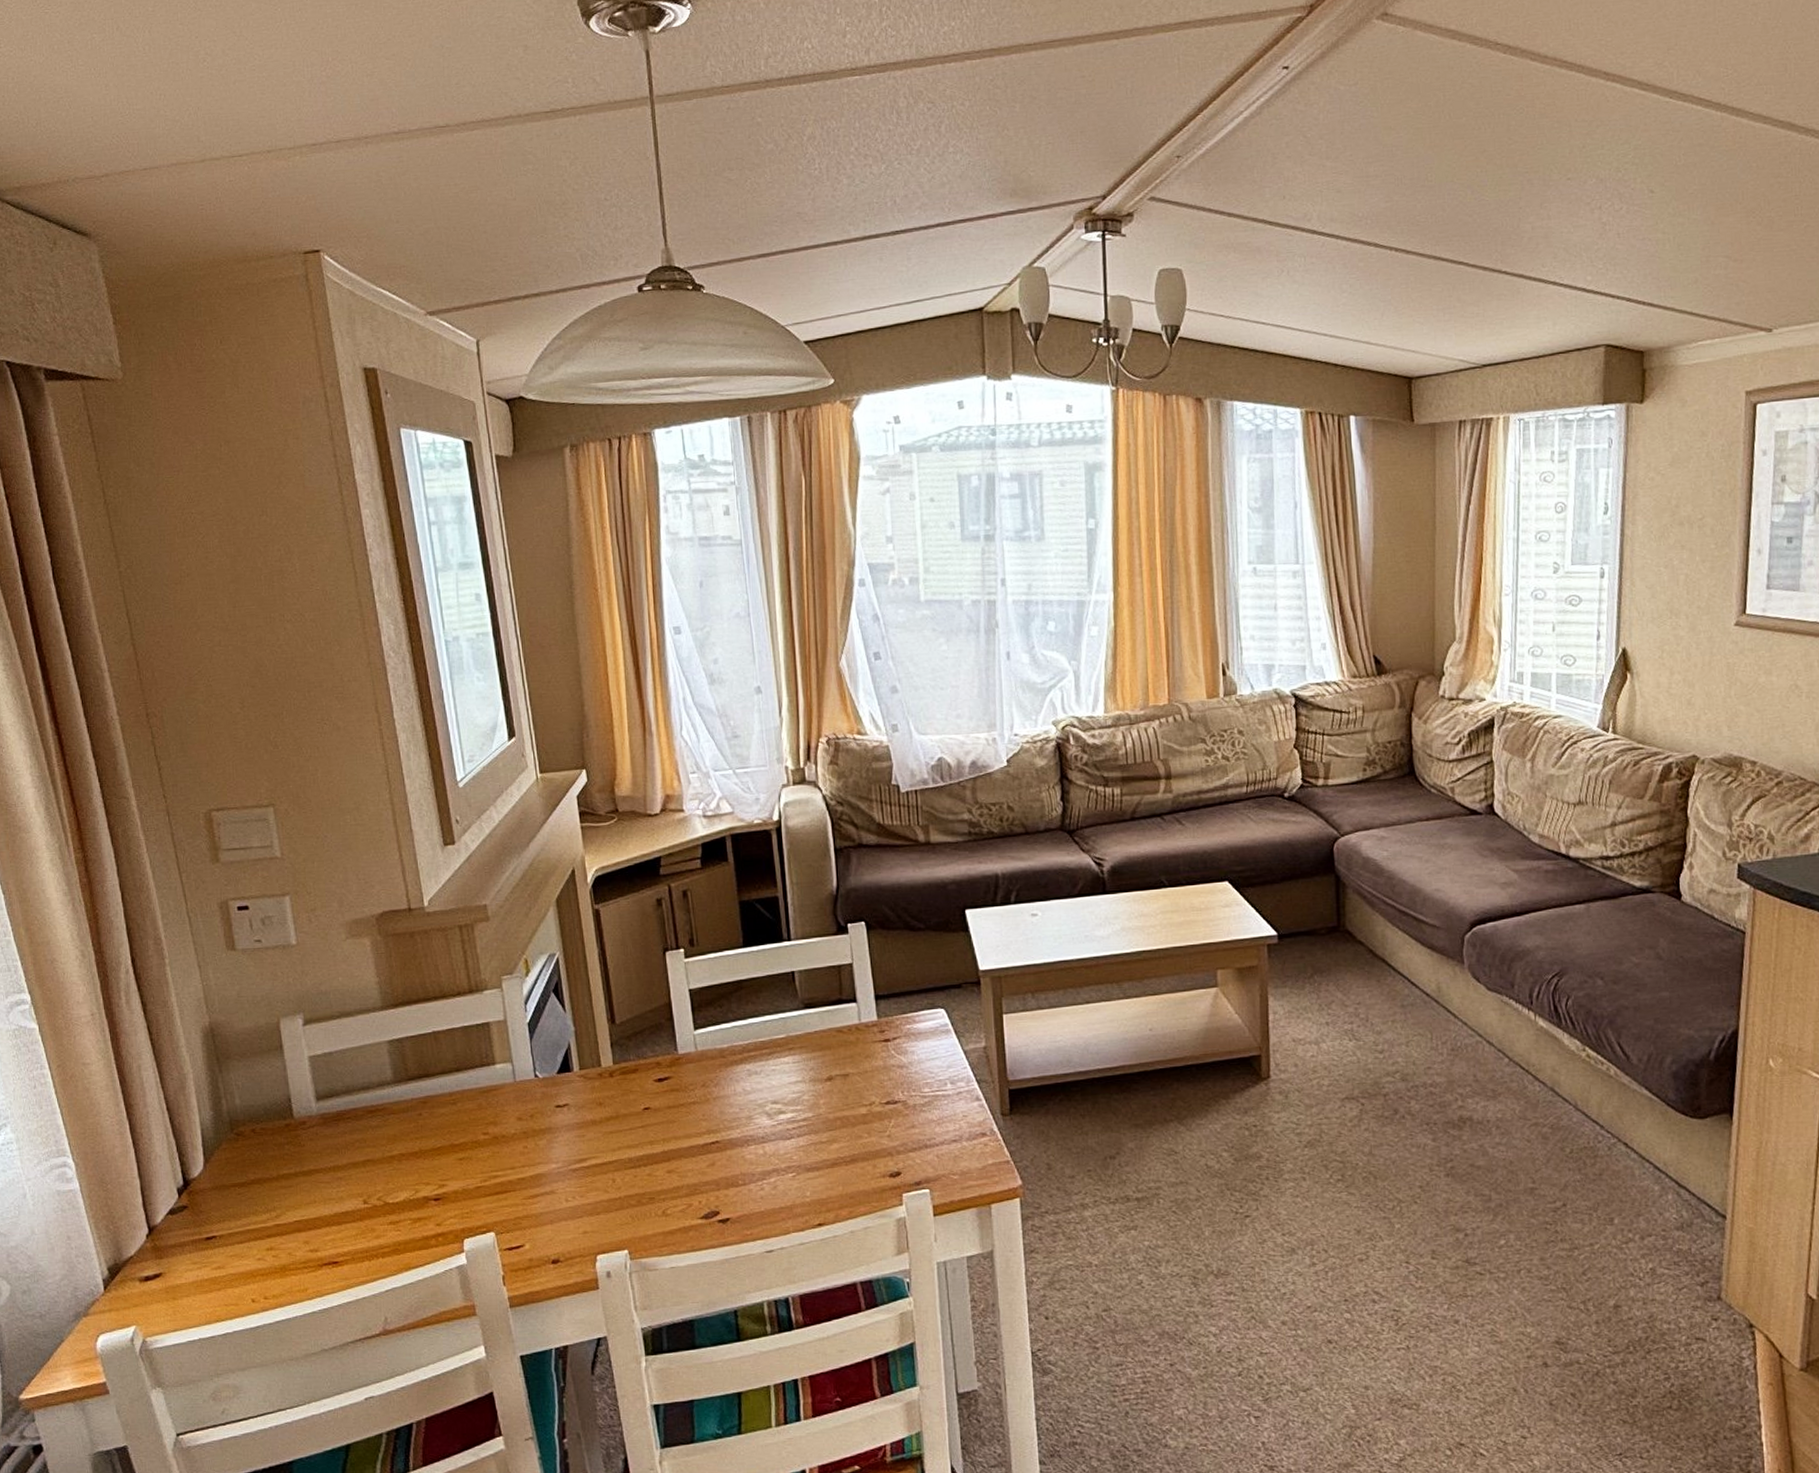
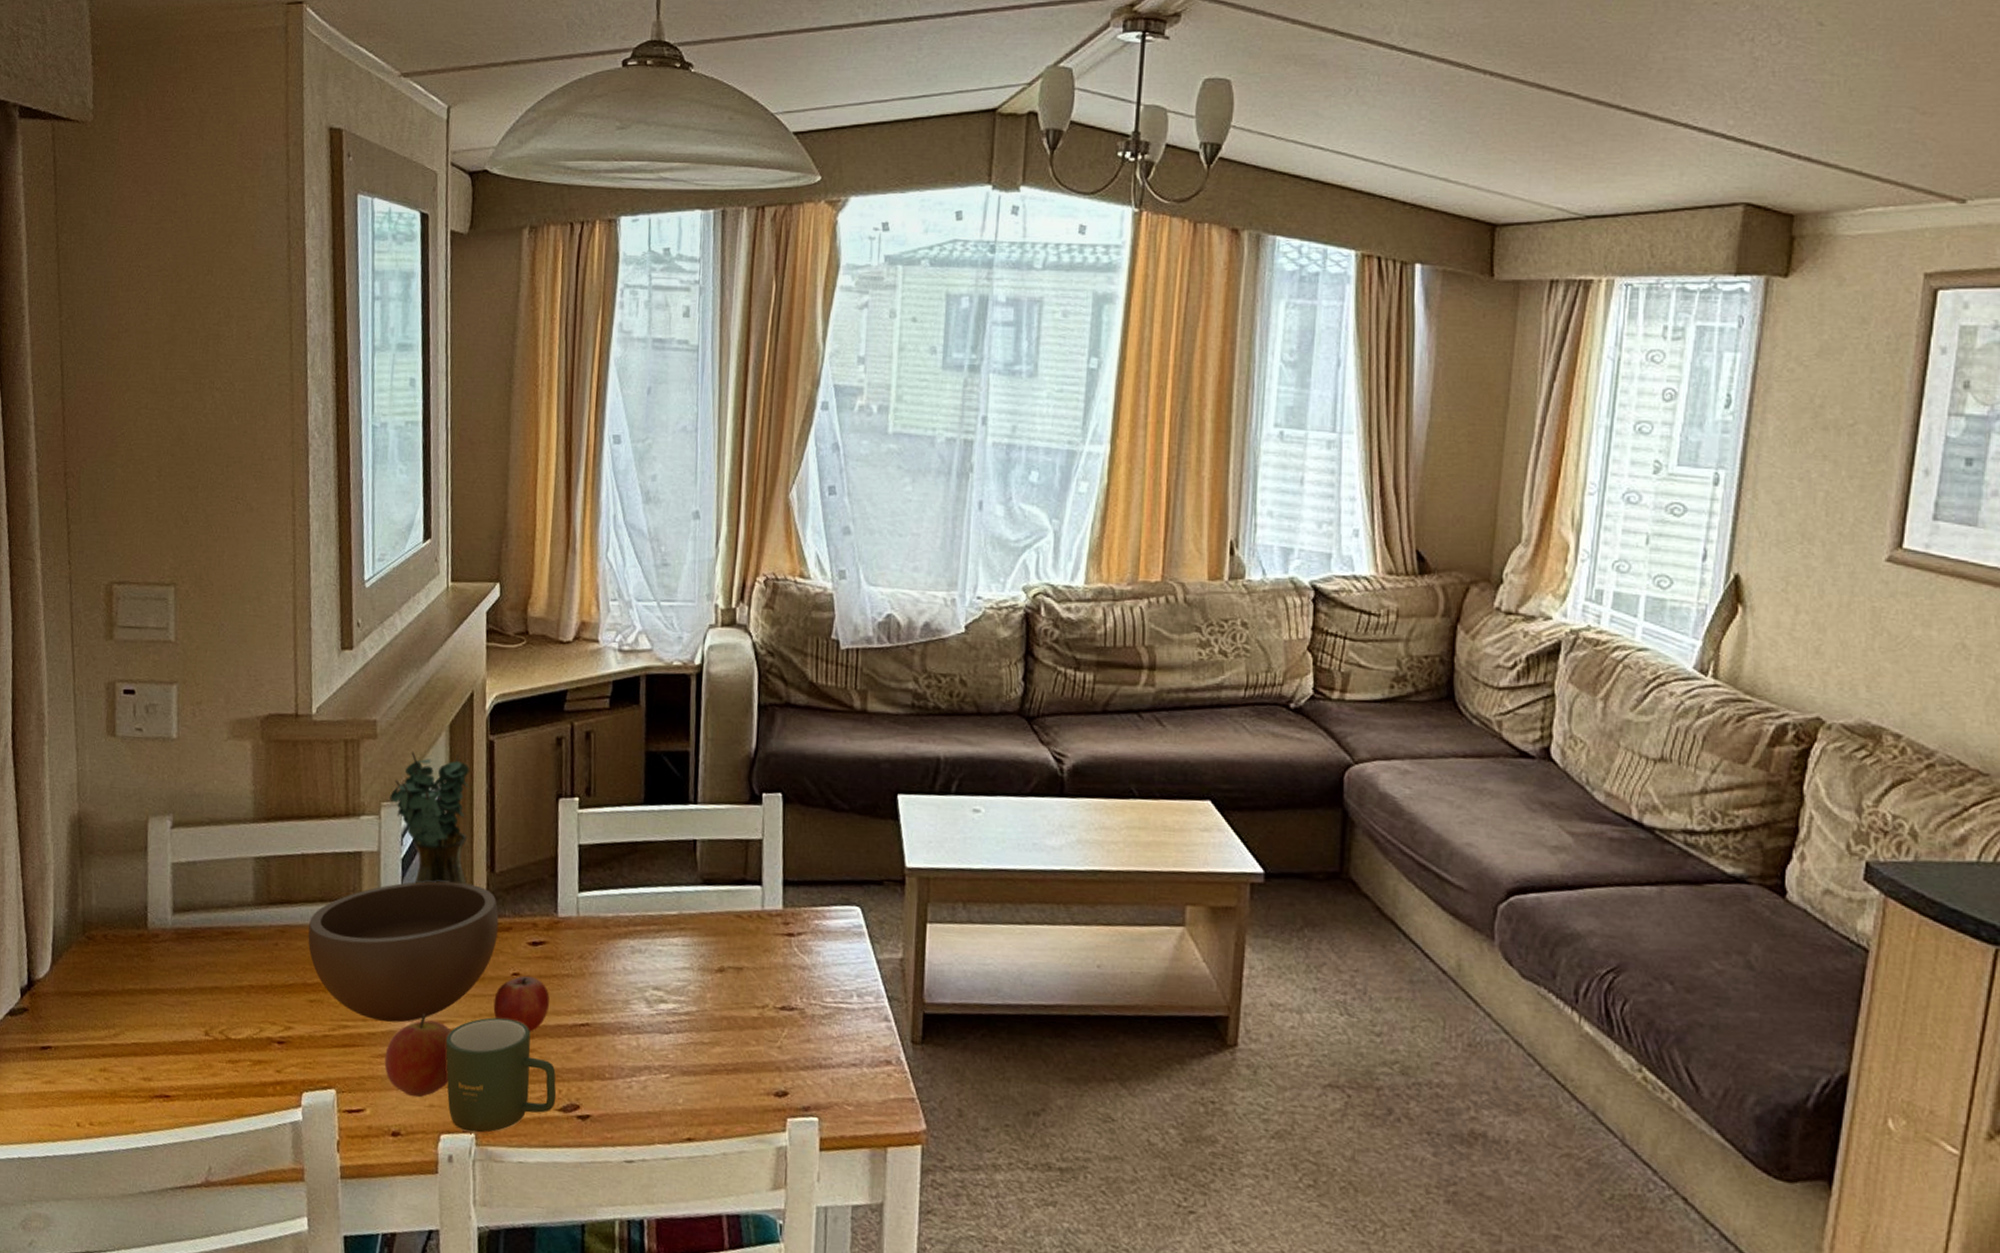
bowl: none [448,1036,626,1167] -> present [308,881,499,1023]
vase: none [509,925,591,1043] -> present [390,751,470,884]
fruit: none [536,1154,598,1228] -> present [384,1013,451,1098]
mug: none [590,1147,698,1250] -> present [445,1017,557,1135]
fruit: none [630,1108,680,1156] -> present [493,975,550,1032]

